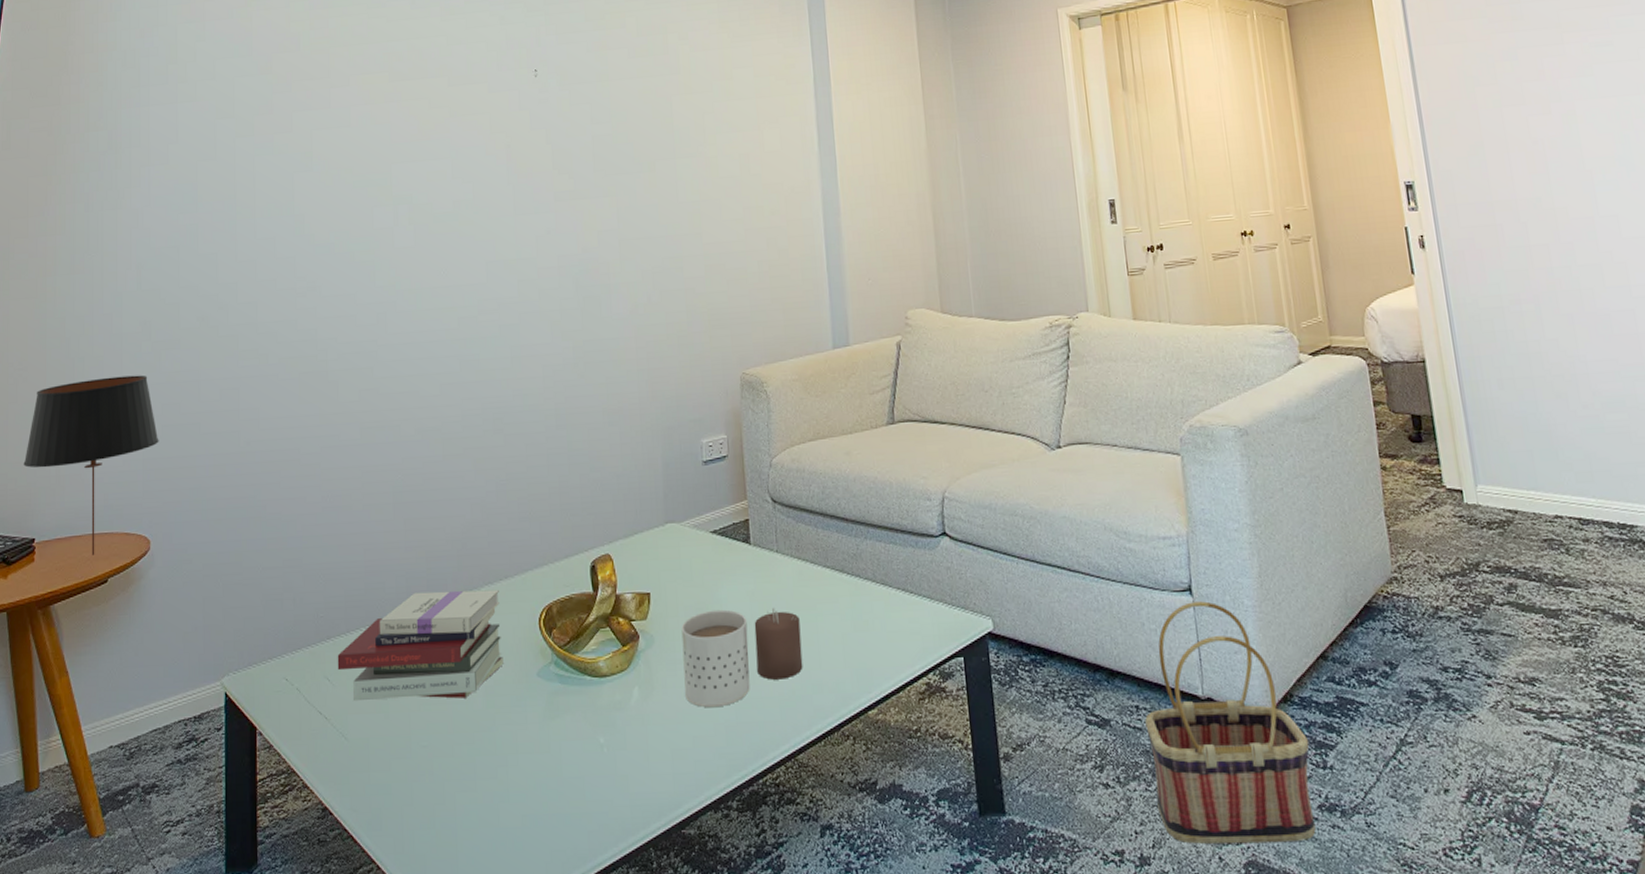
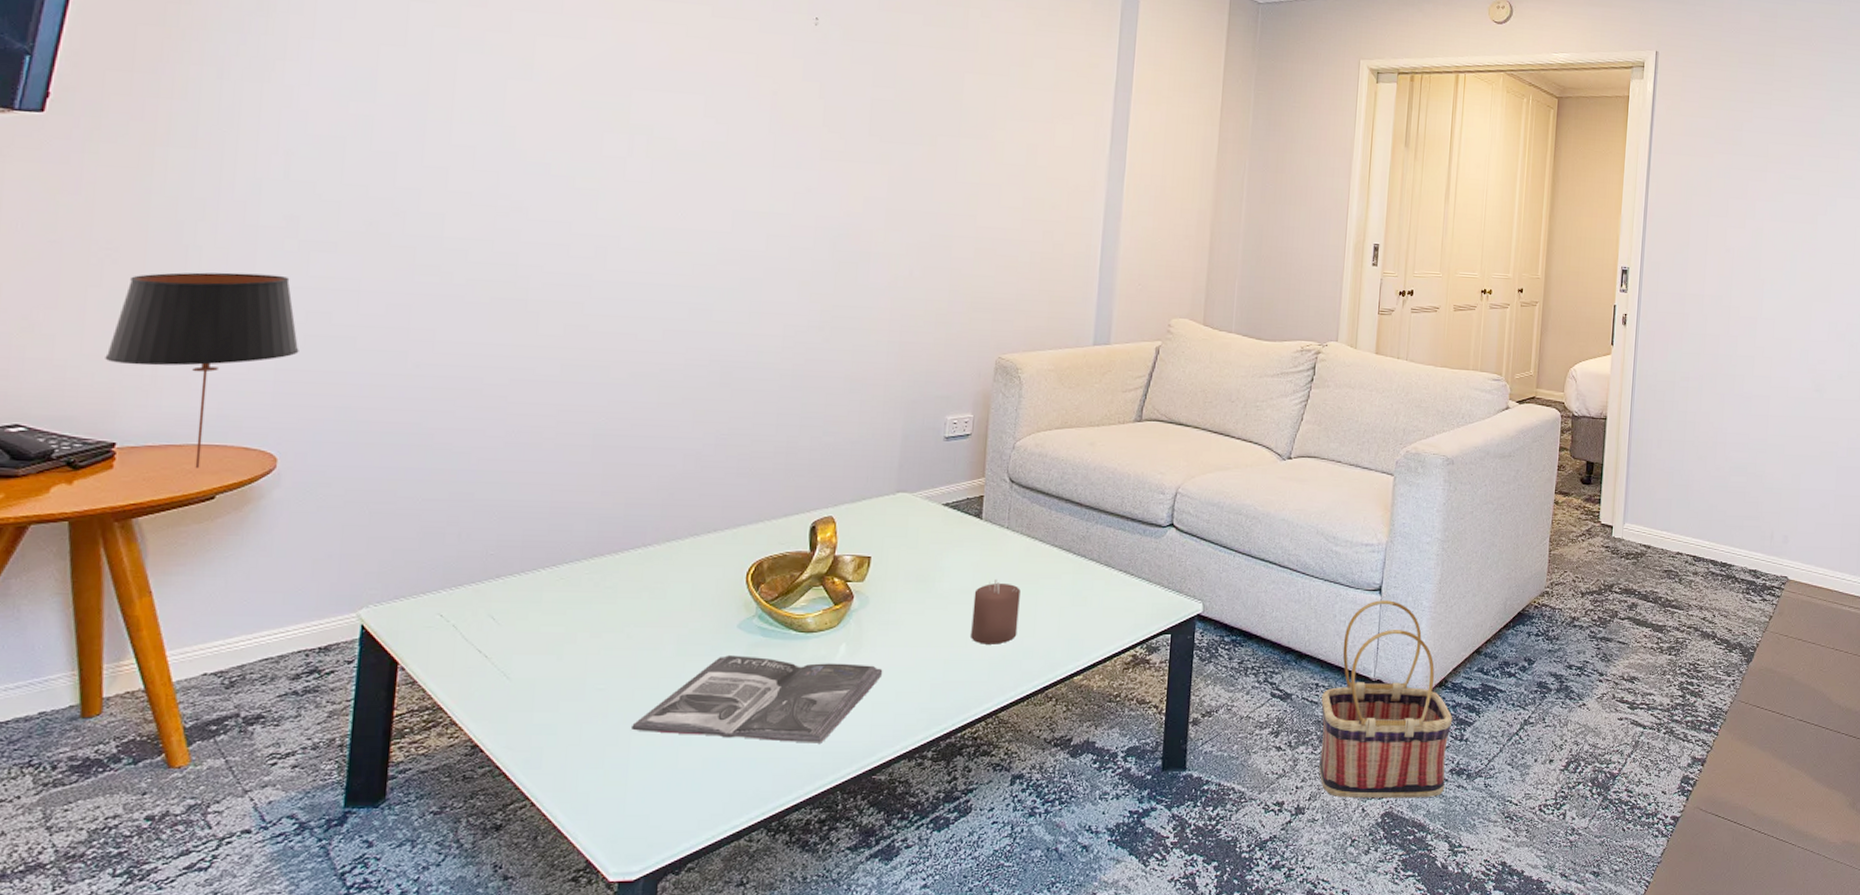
books: present [337,589,504,702] -> none [505,538,706,645]
magazine: none [454,705,677,796] -> present [630,655,883,743]
mug: present [681,609,750,708] -> none [894,577,967,667]

